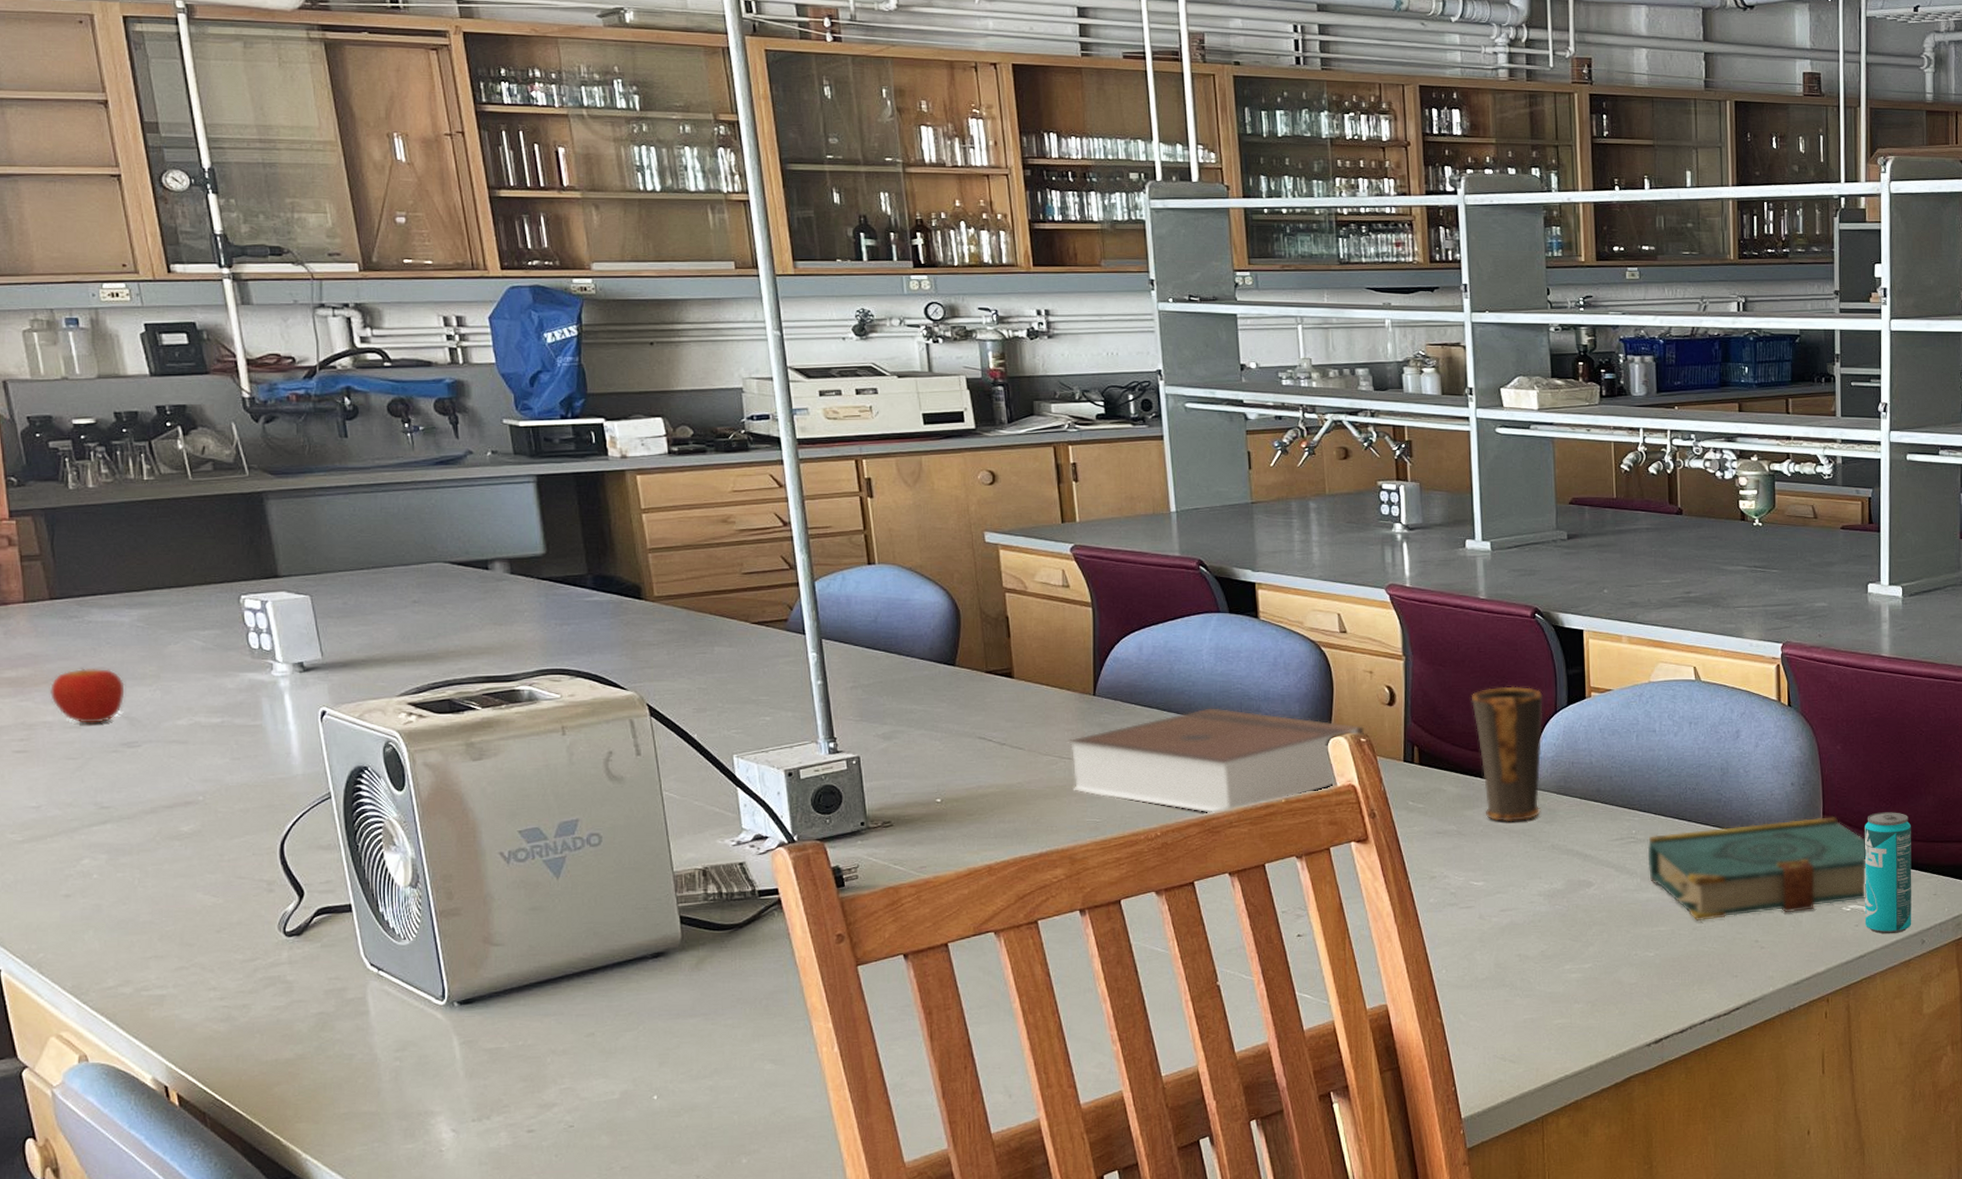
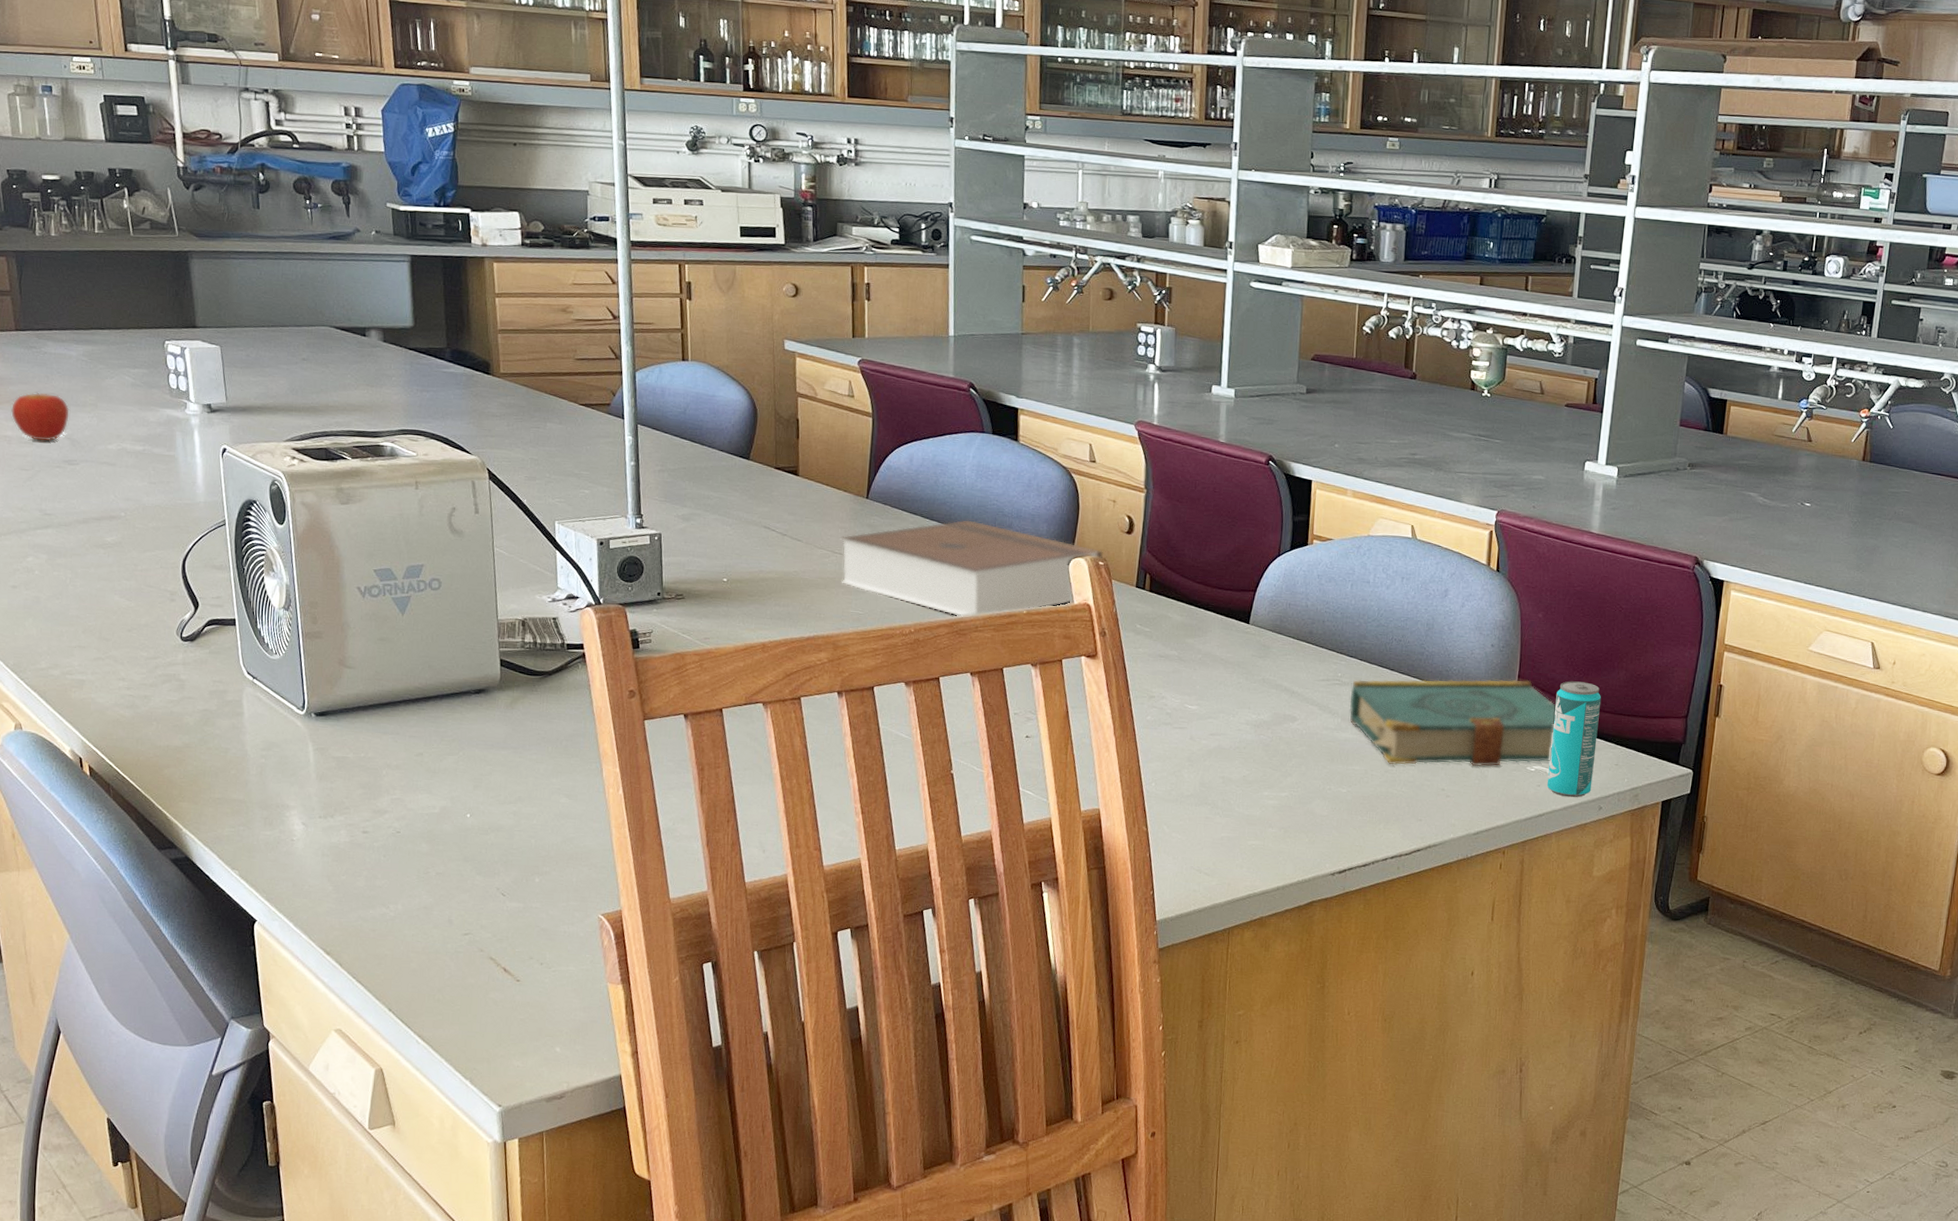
mug: present [1471,686,1543,822] -> none [1202,526,1269,654]

